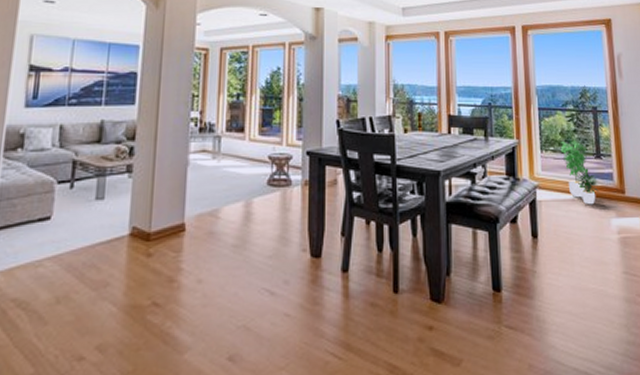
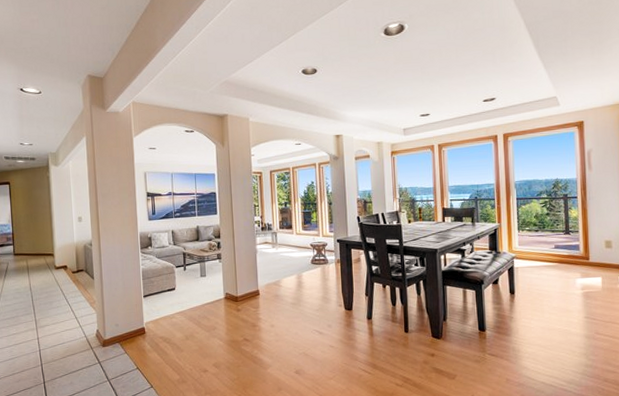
potted plant: present [560,139,600,205] -> none [534,220,567,269]

